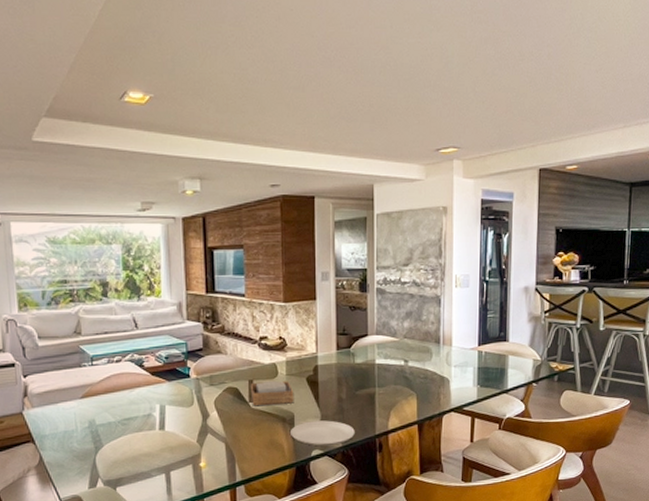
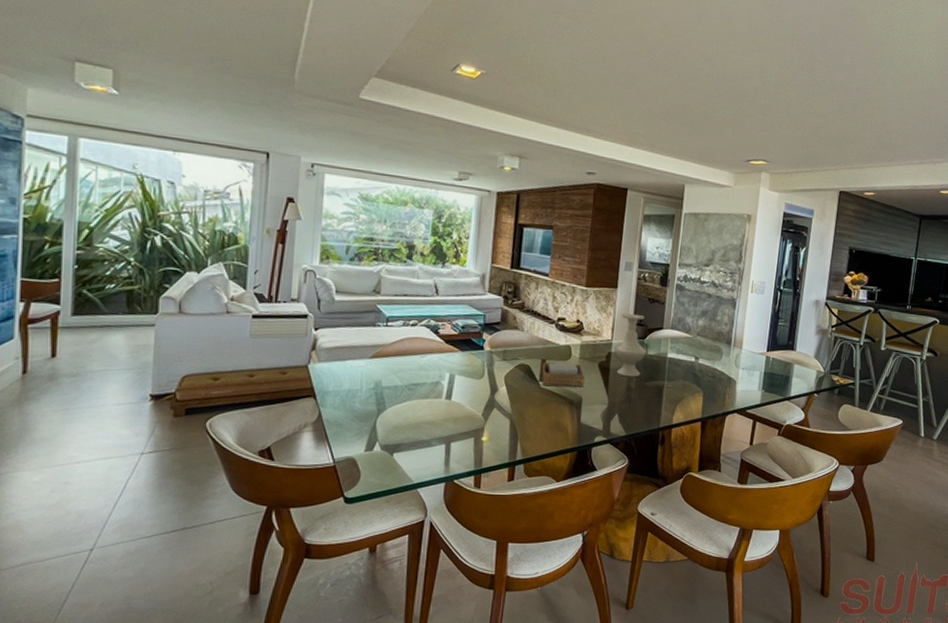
plate: present [291,420,355,447] -> none [576,407,640,434]
vase: none [319,323,353,388] -> present [613,313,646,378]

